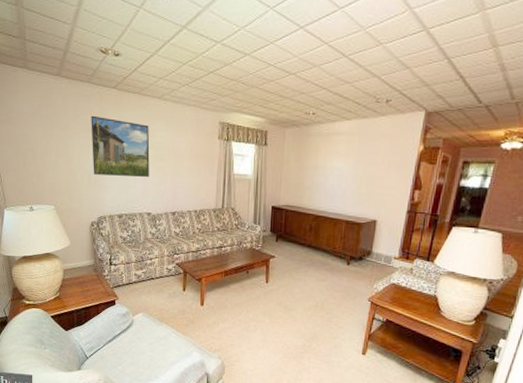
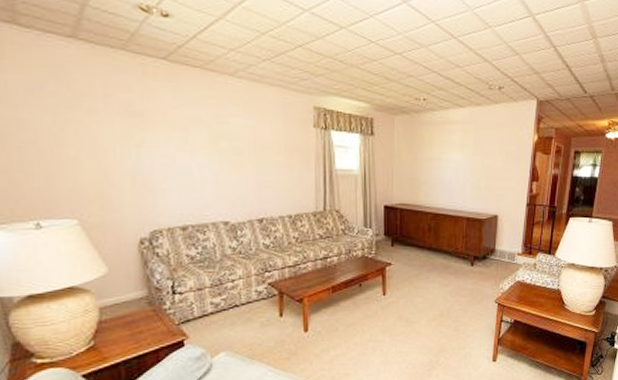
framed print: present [91,115,150,177] -> none [130,94,223,175]

